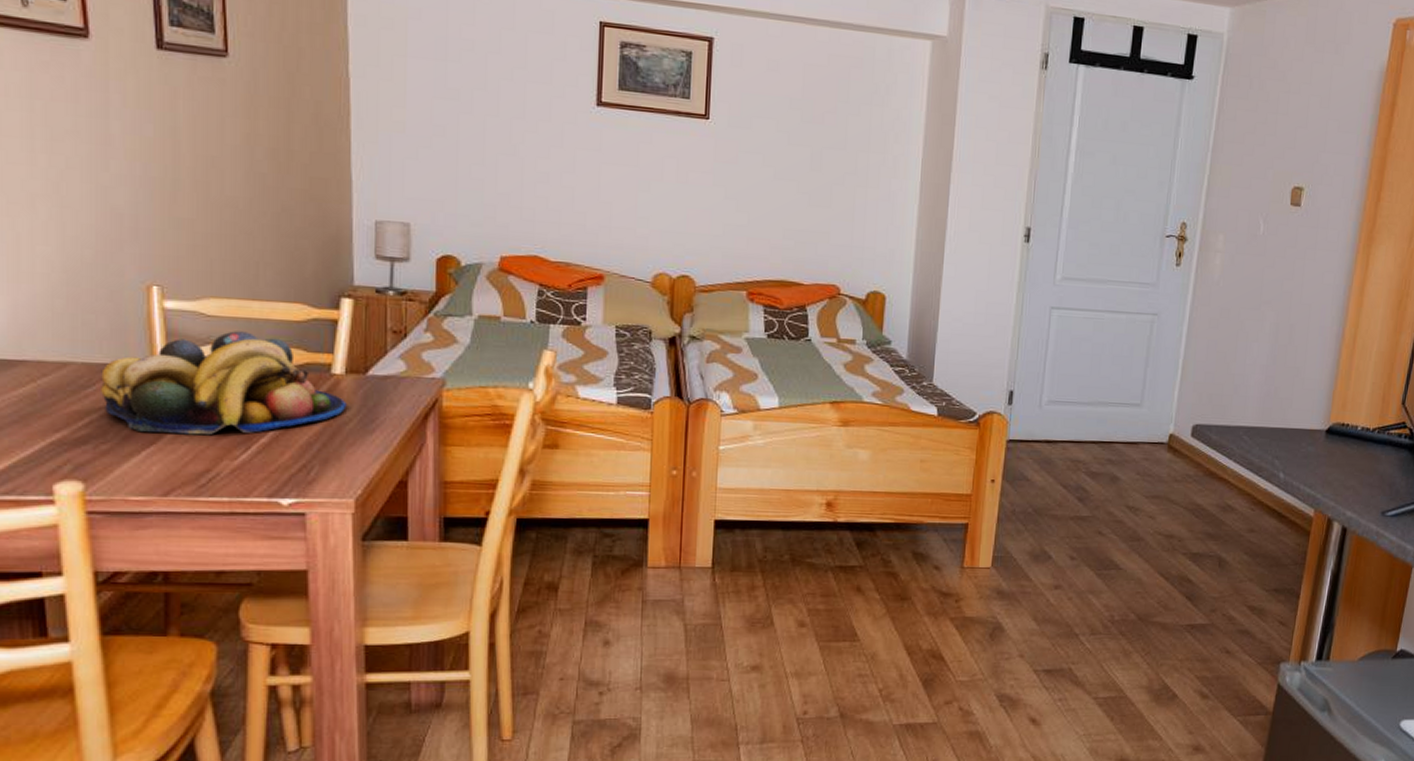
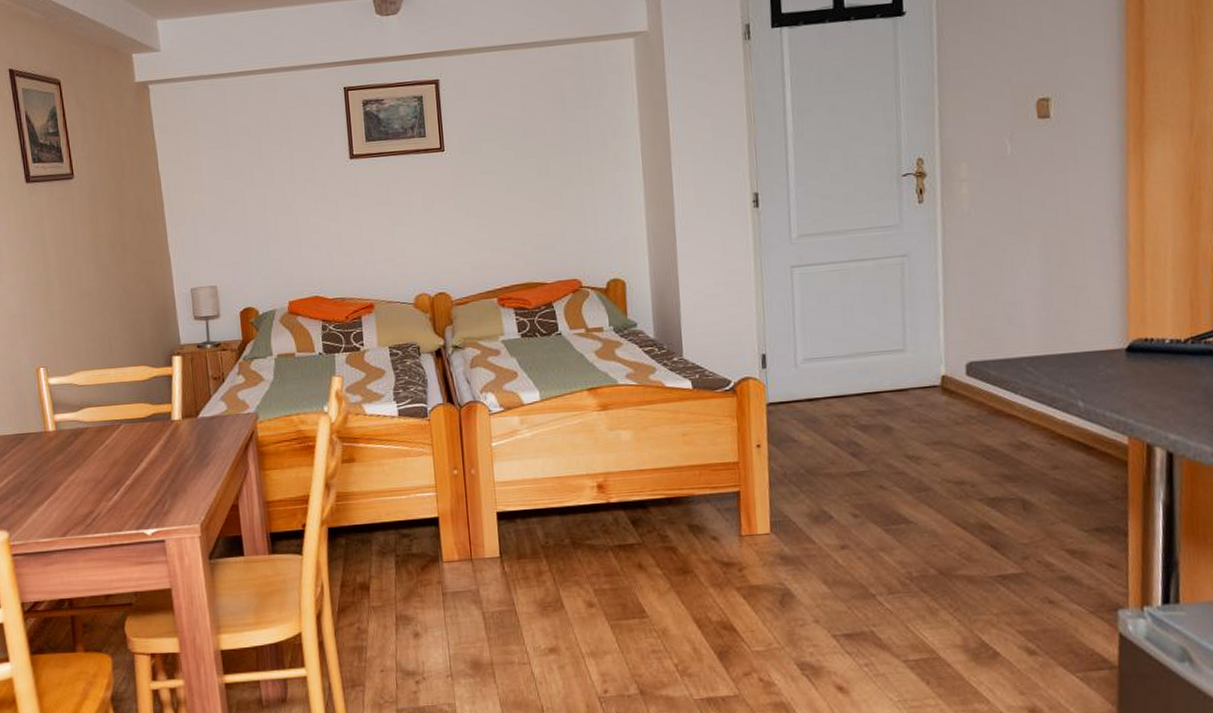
fruit bowl: present [101,331,347,436] -> none [12,394,186,486]

